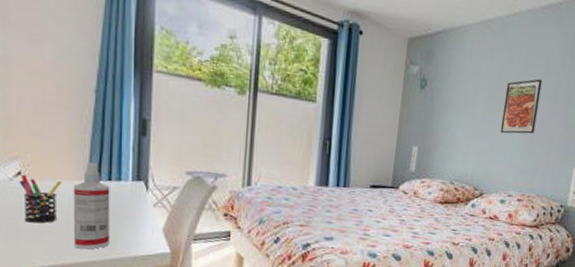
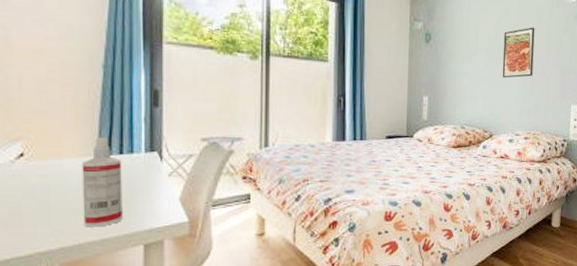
pen holder: present [20,174,62,223] -> none [22,155,70,205]

